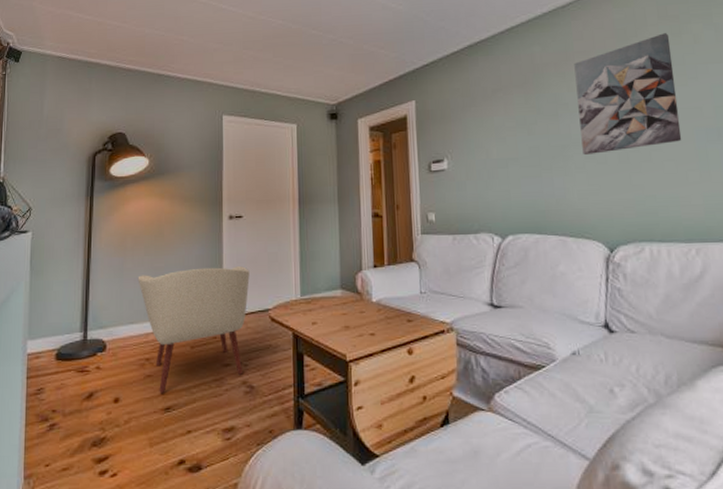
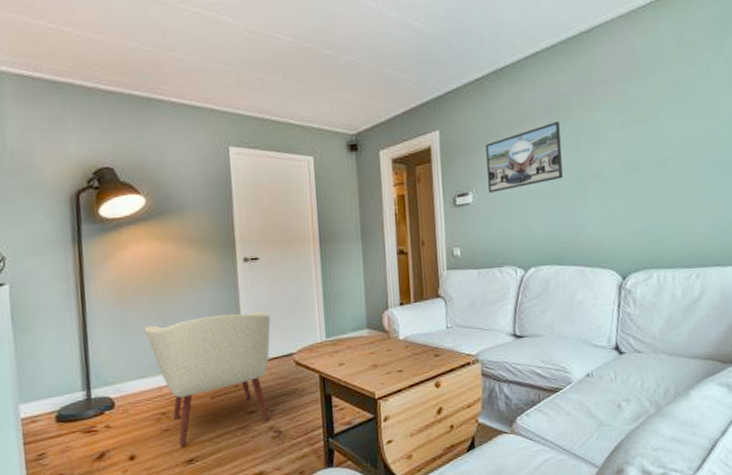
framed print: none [460,91,541,160] -> present [485,121,563,193]
wall art: present [574,33,682,154] -> none [596,62,690,186]

